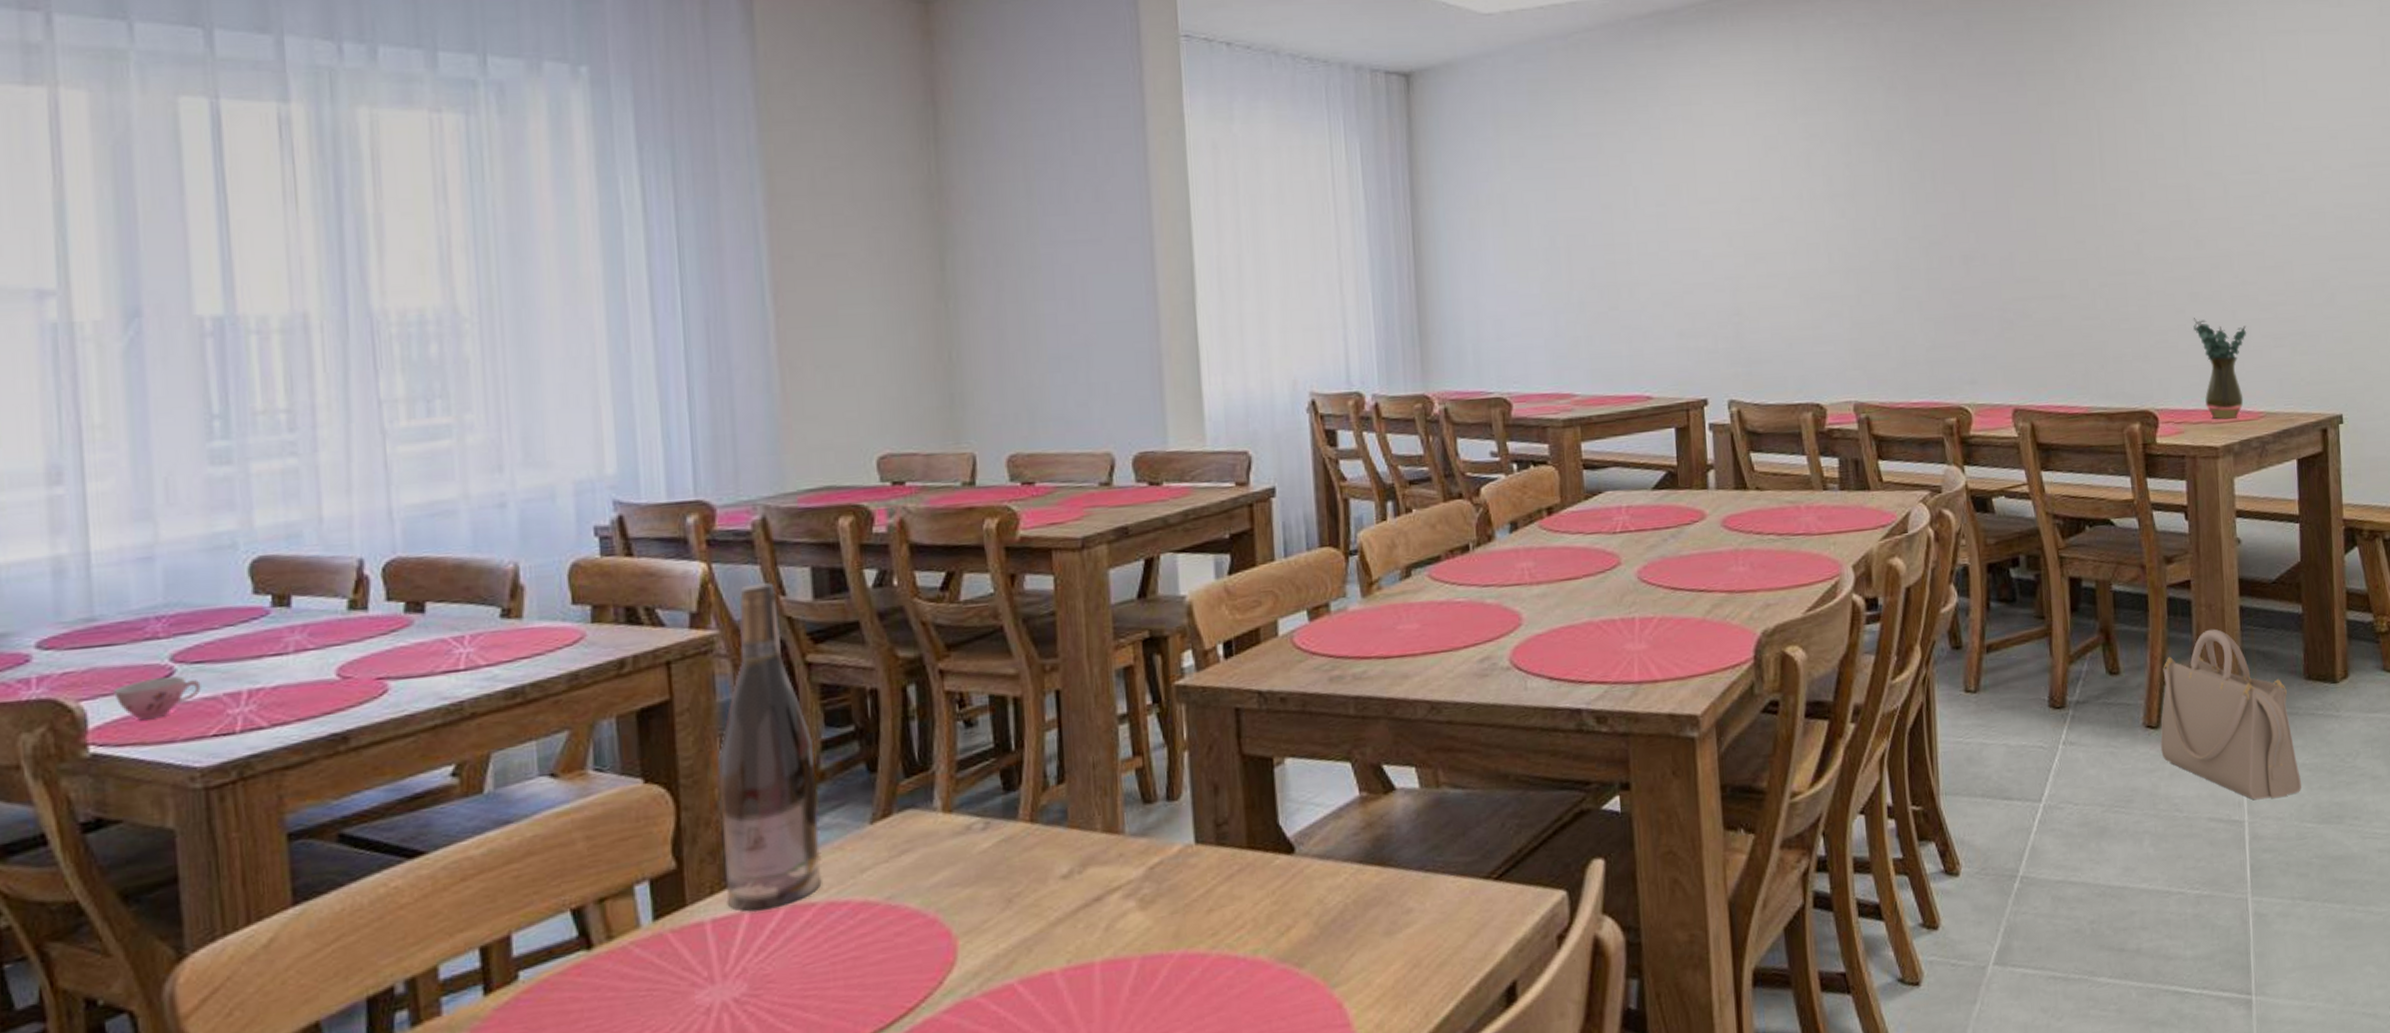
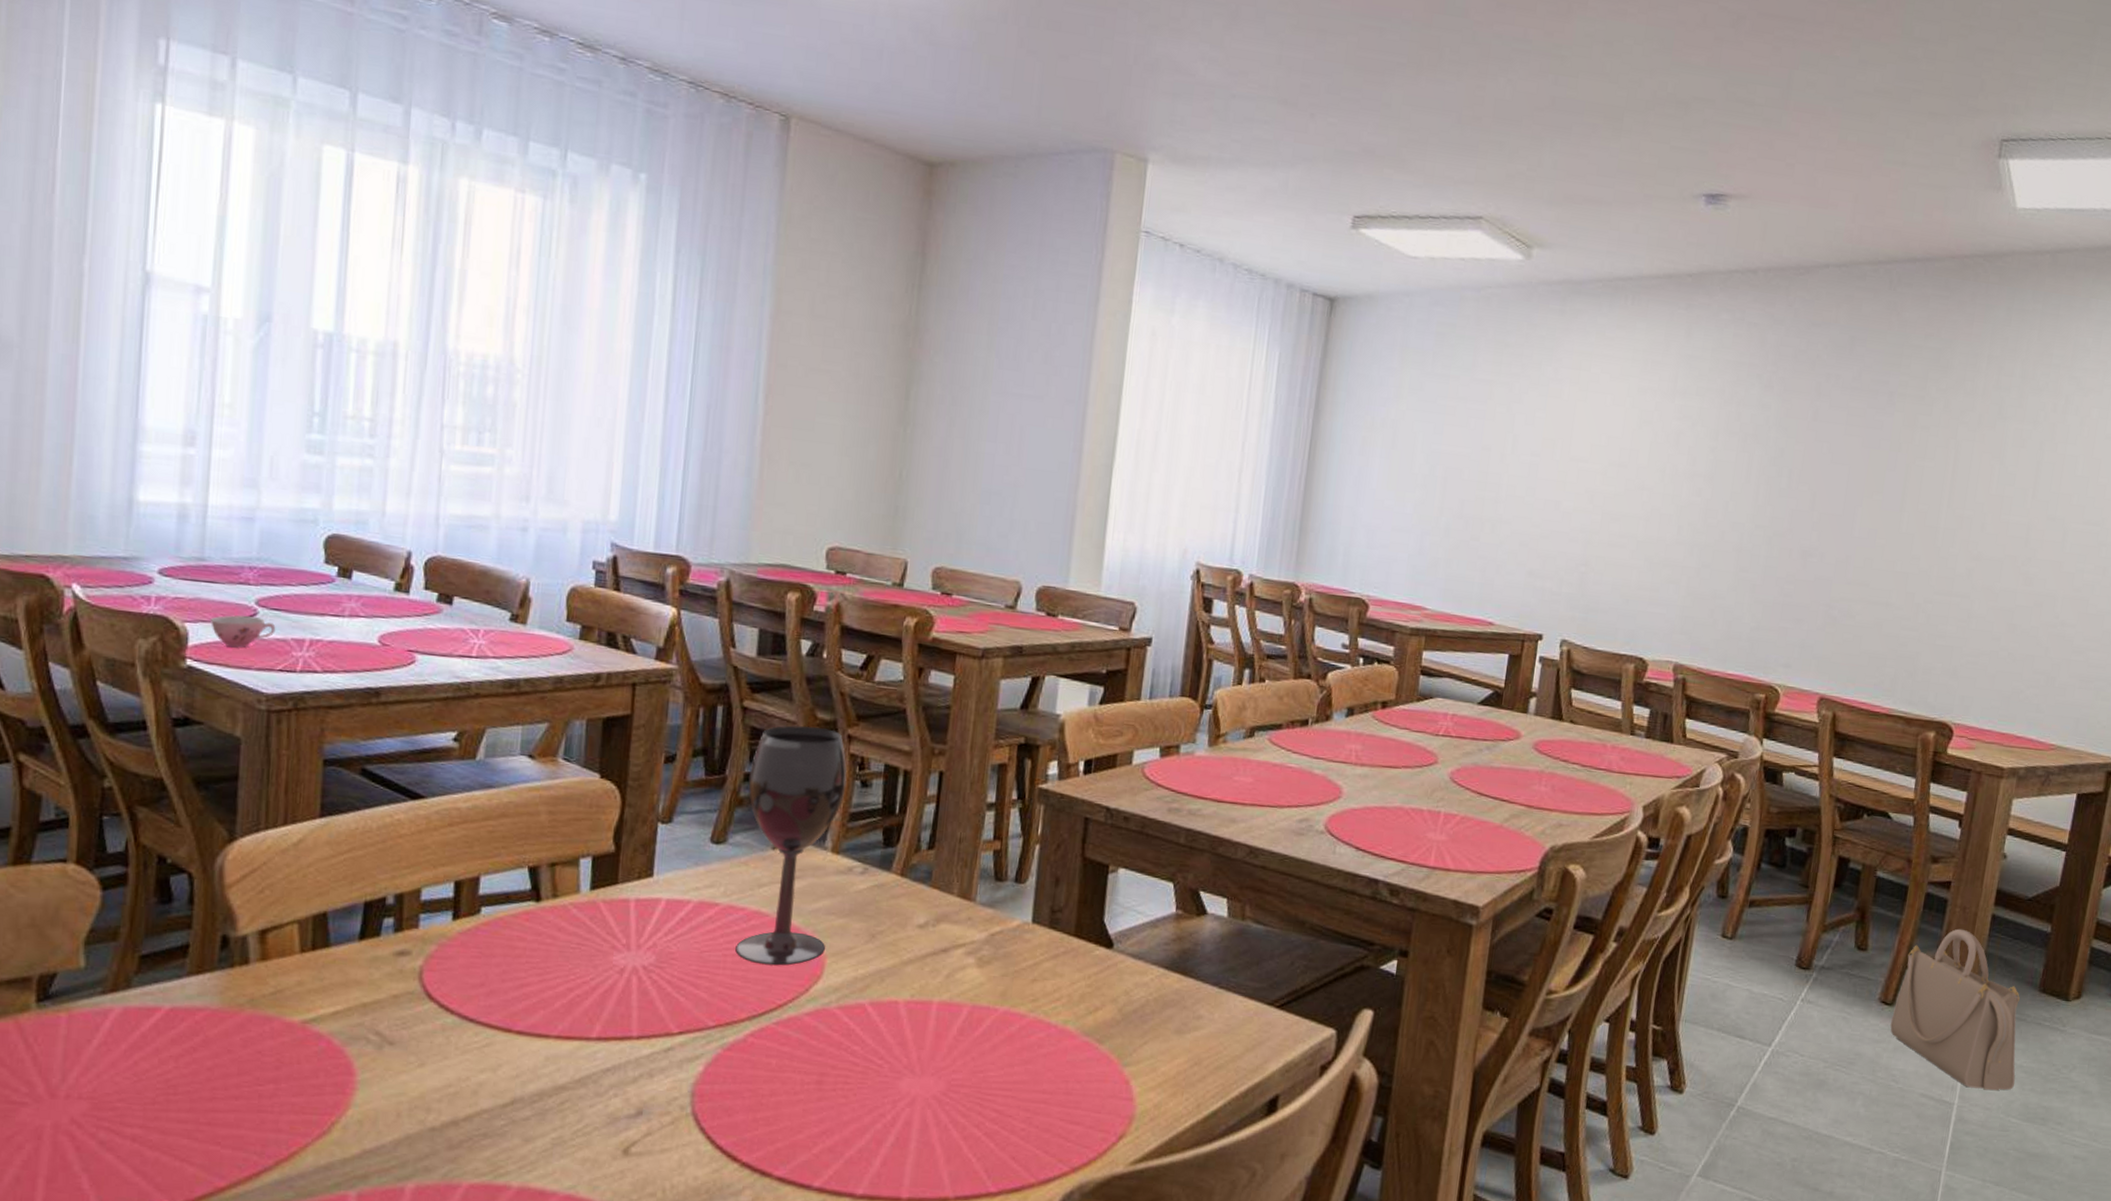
wine bottle: present [718,583,822,913] -> none [649,633,739,902]
wine glass: none [827,668,954,966] -> present [735,725,847,967]
vase: present [2193,318,2247,420] -> none [2001,647,2057,747]

